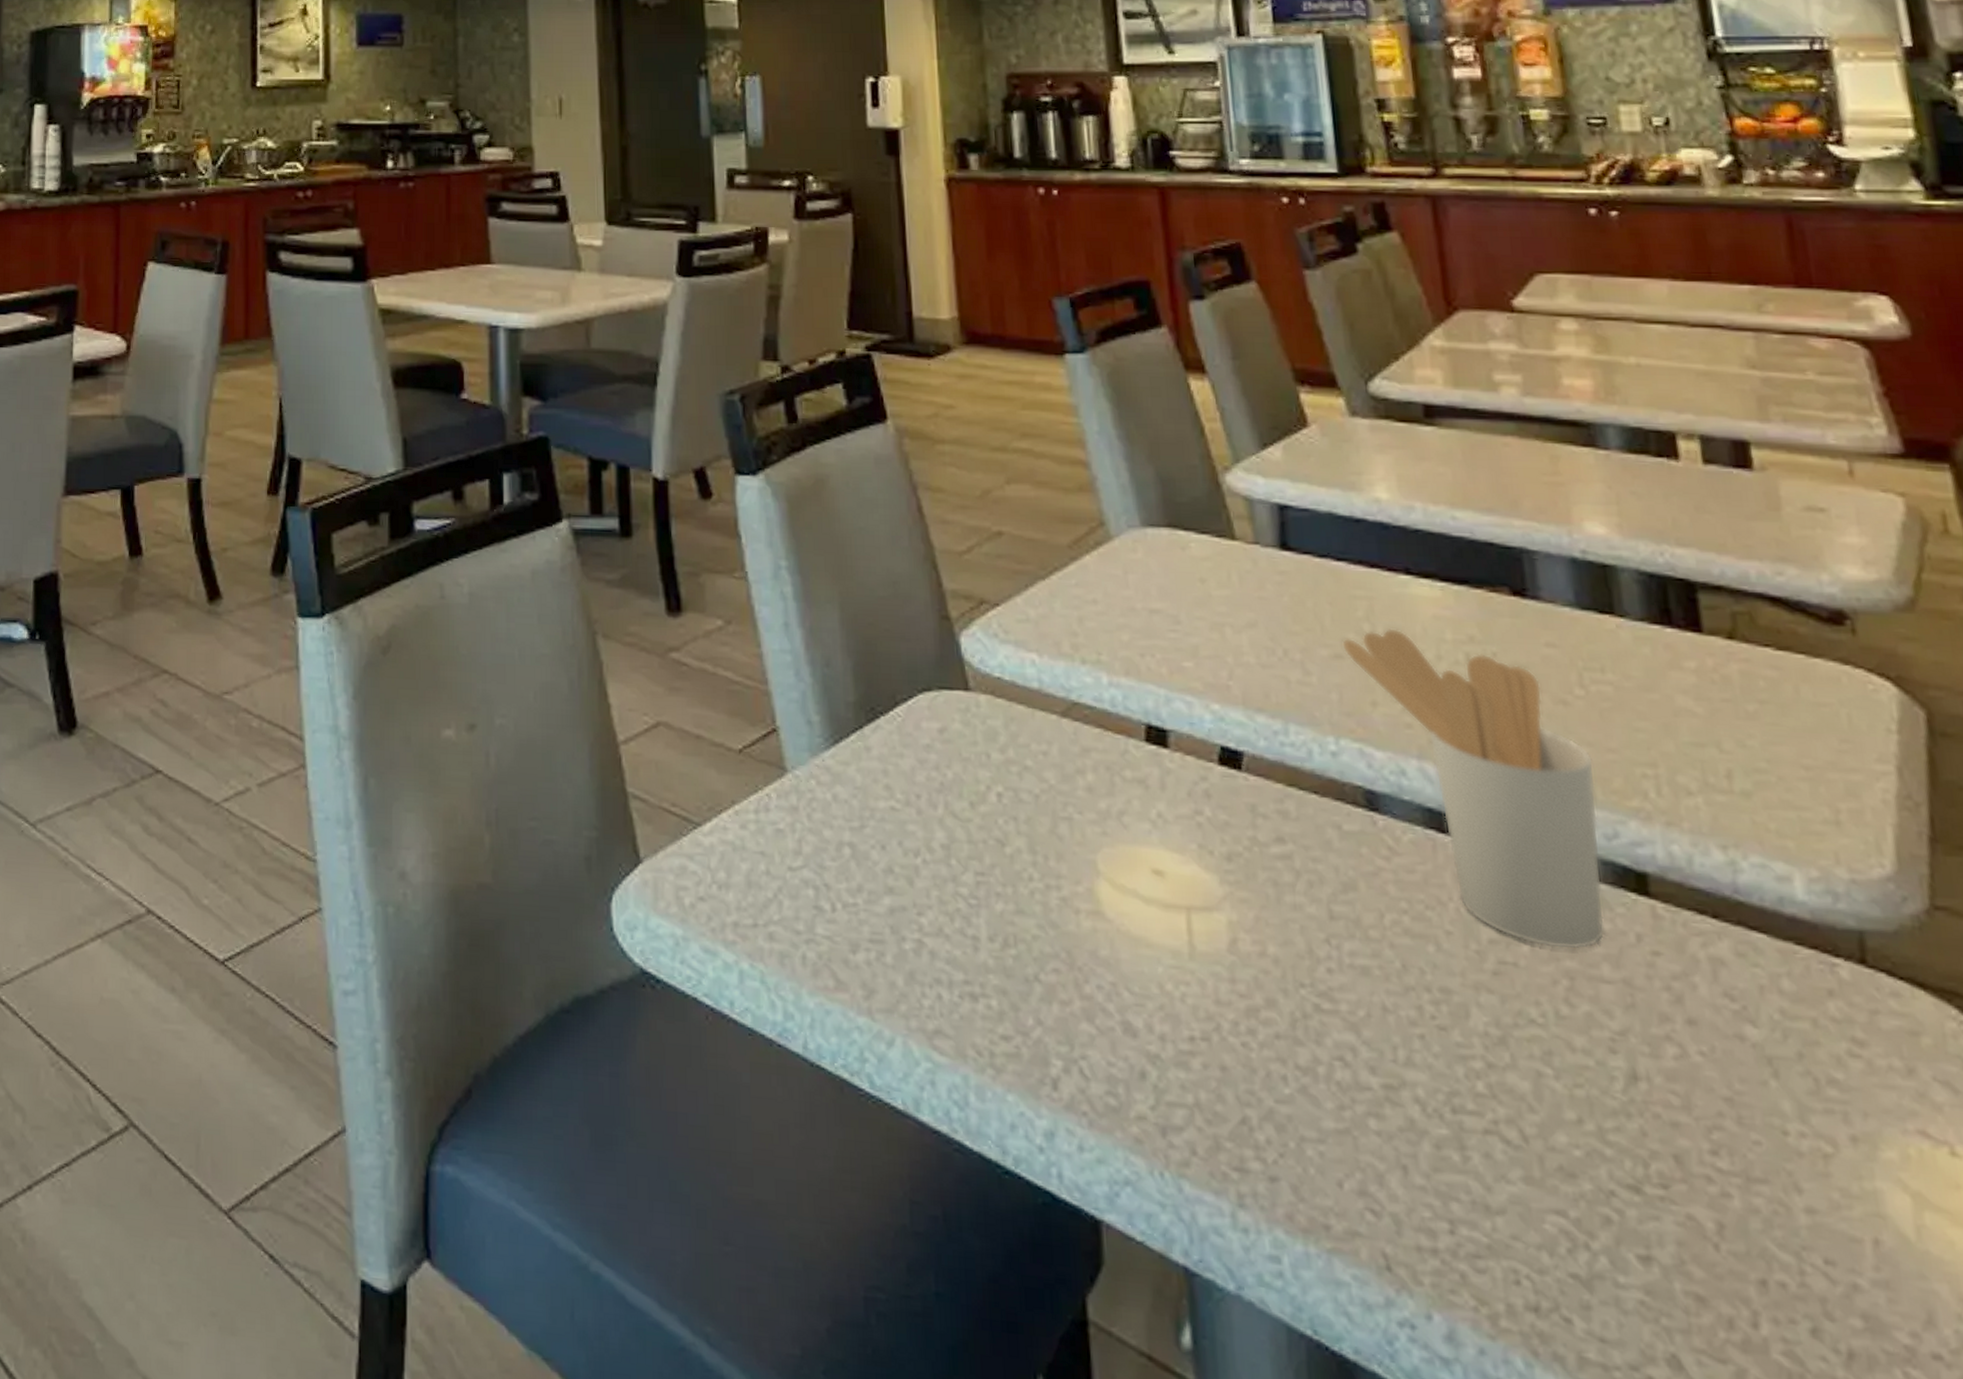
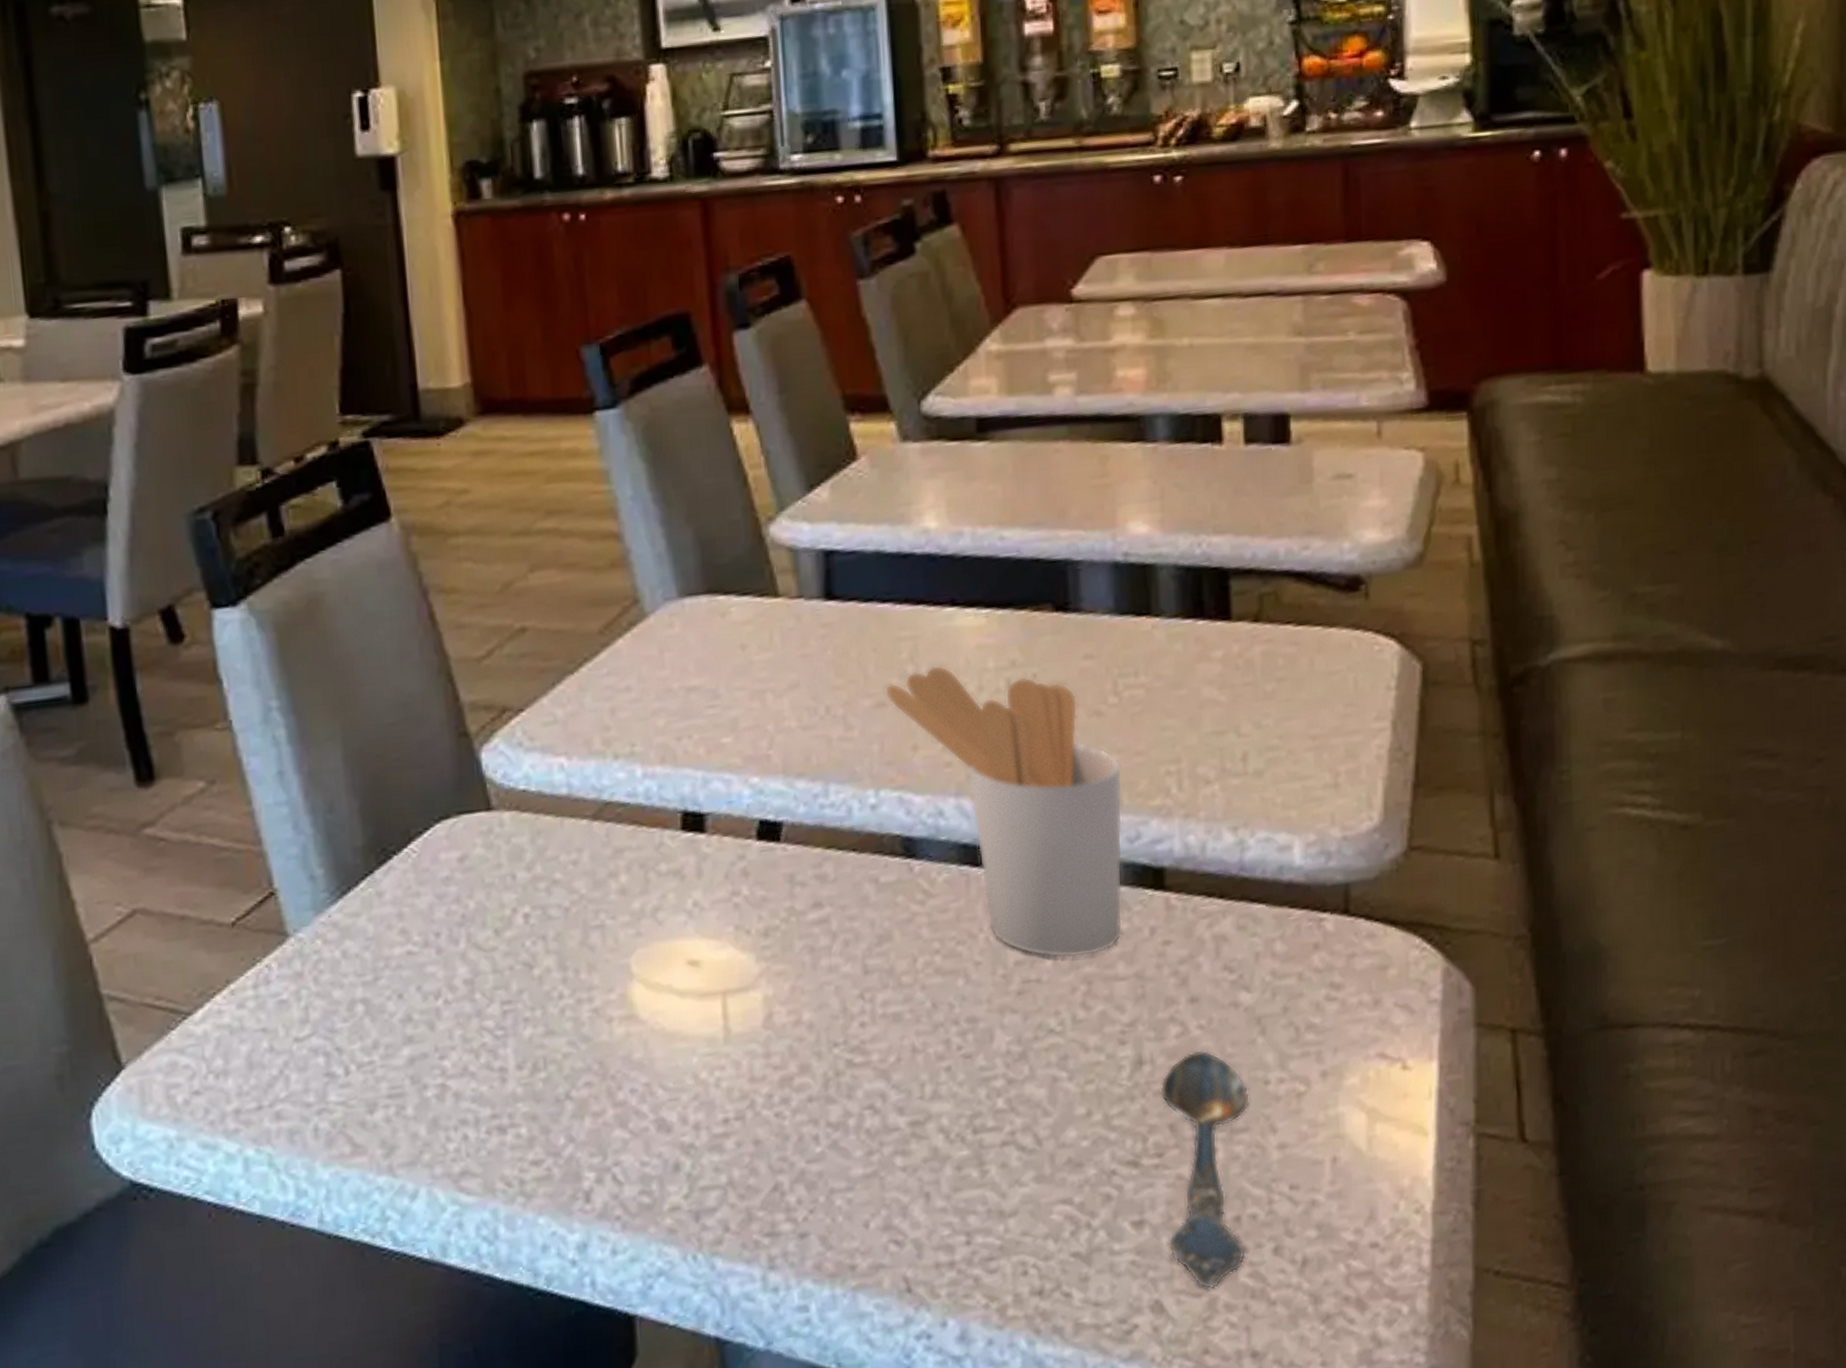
spoon: none [1659,1079,1777,1359] -> present [1160,1050,1250,1290]

